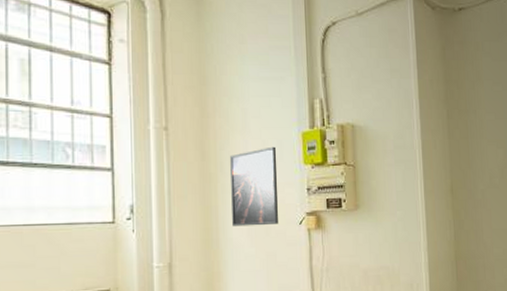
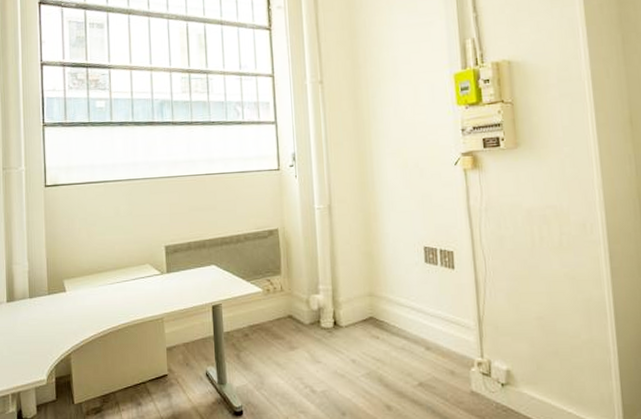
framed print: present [230,146,279,227] -> none [382,90,433,170]

